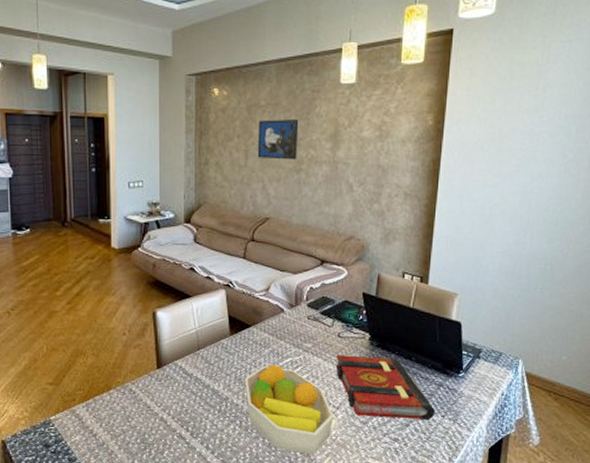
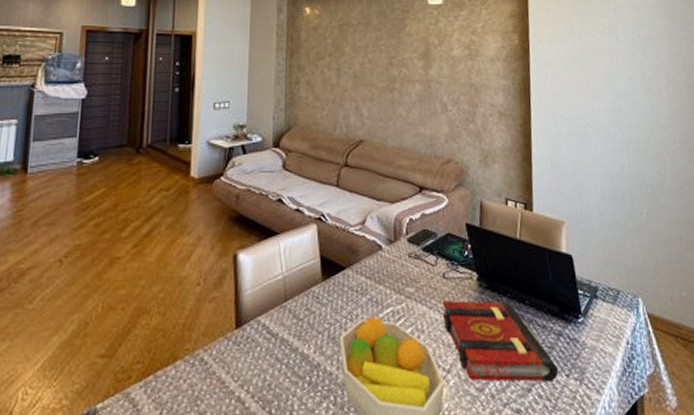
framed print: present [257,120,299,160] -> none [349,38,390,78]

